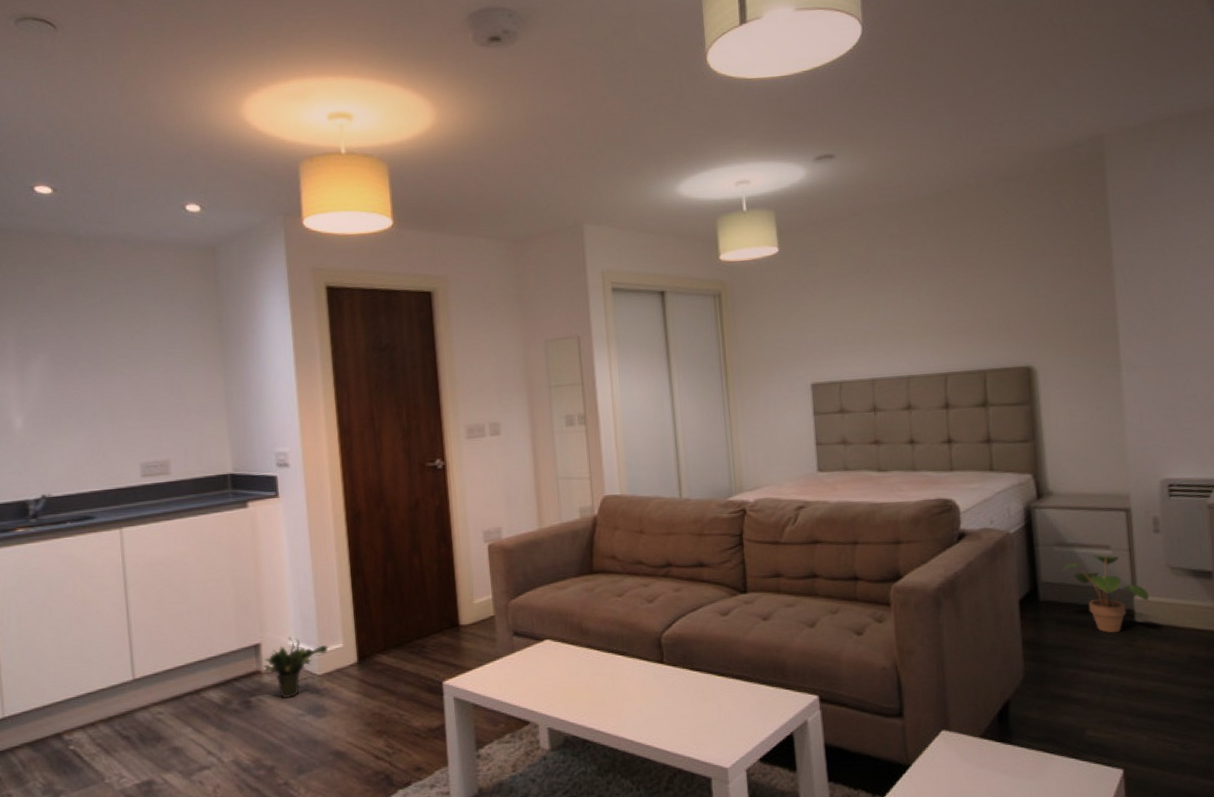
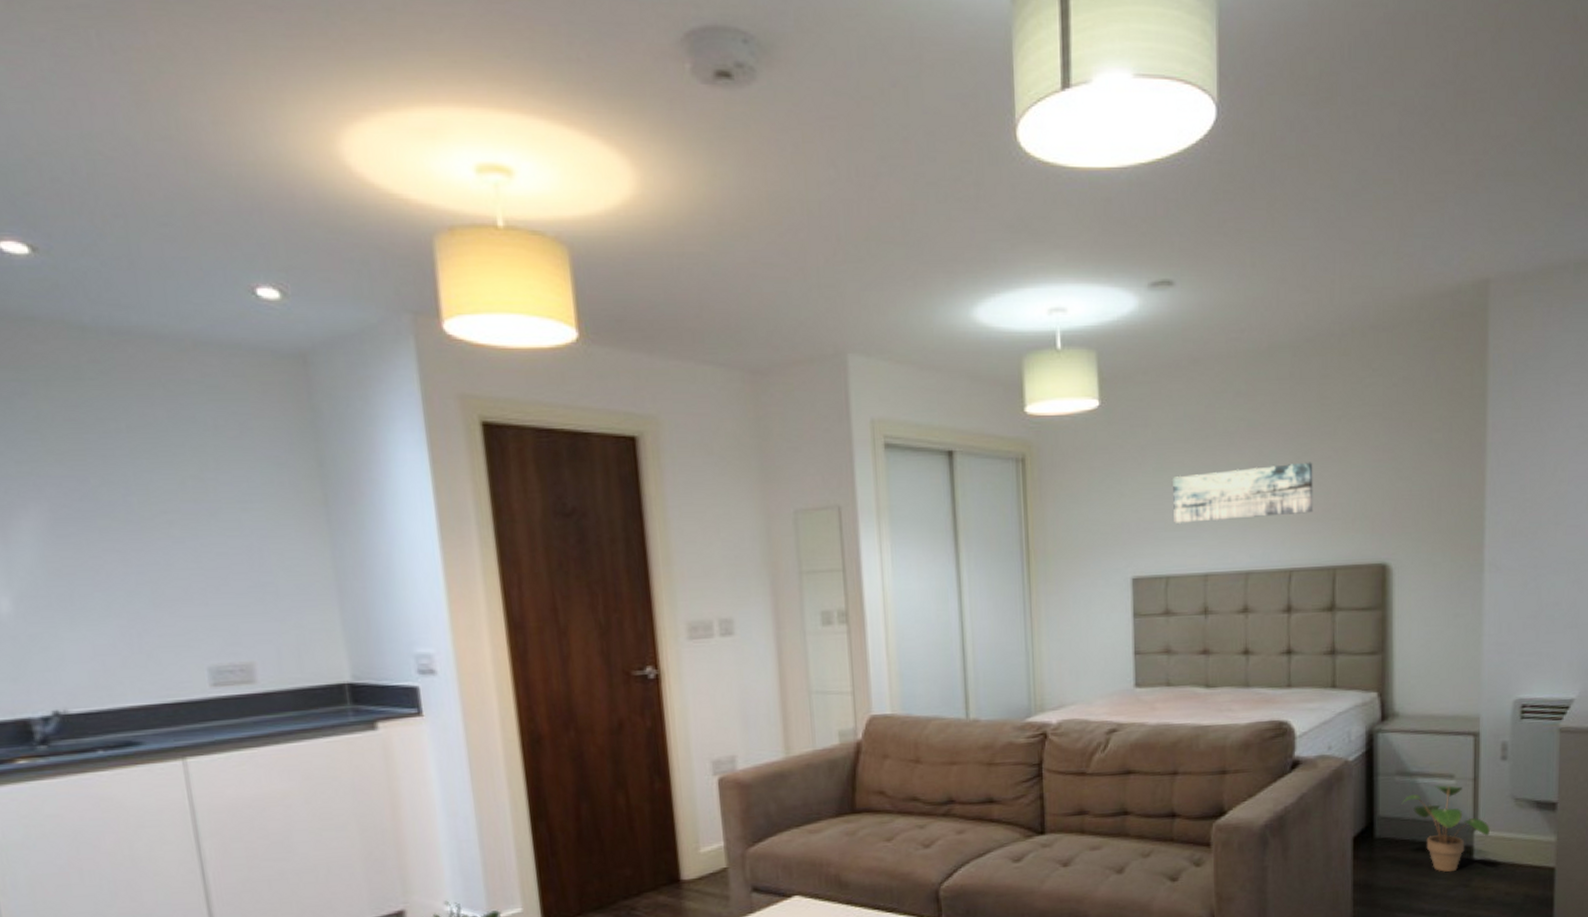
wall art: none [841,286,963,340] -> present [1173,462,1313,525]

